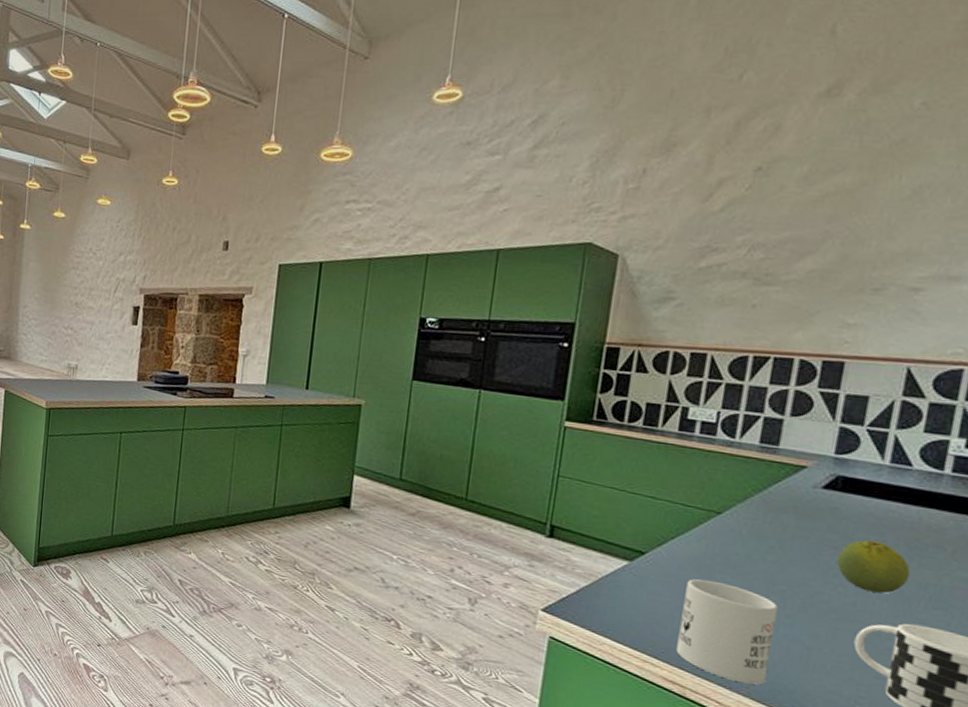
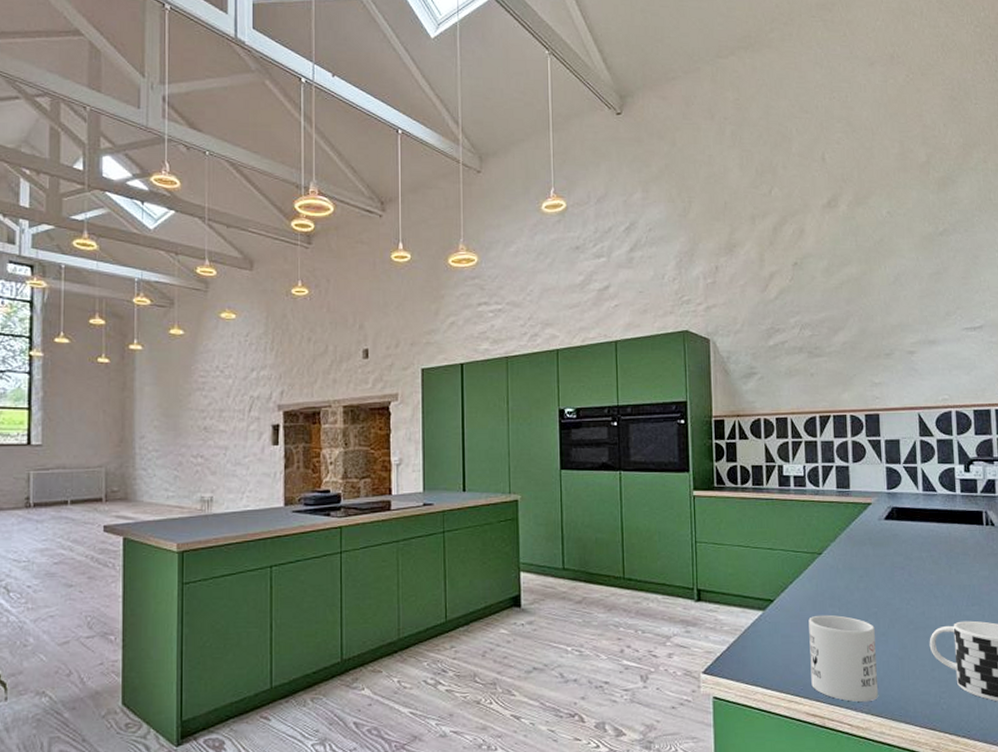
fruit: present [836,539,911,594] -> none [905,556,953,600]

